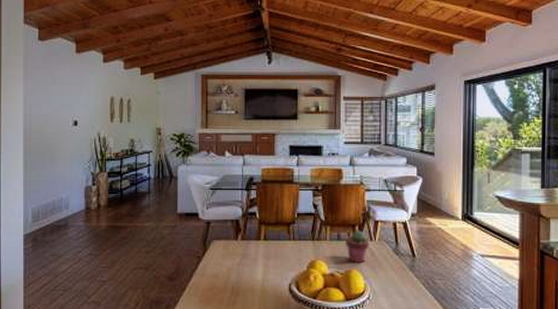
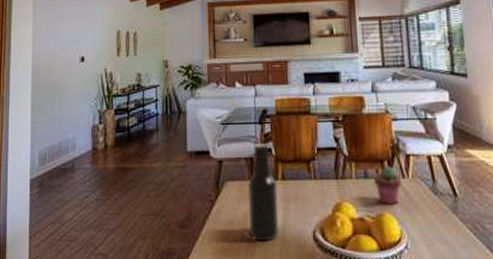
beer bottle: none [233,207,260,293] -> present [248,142,278,242]

